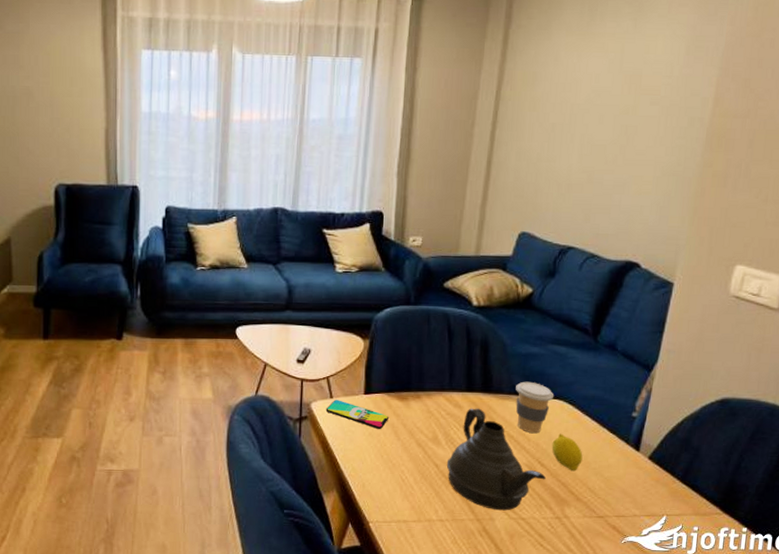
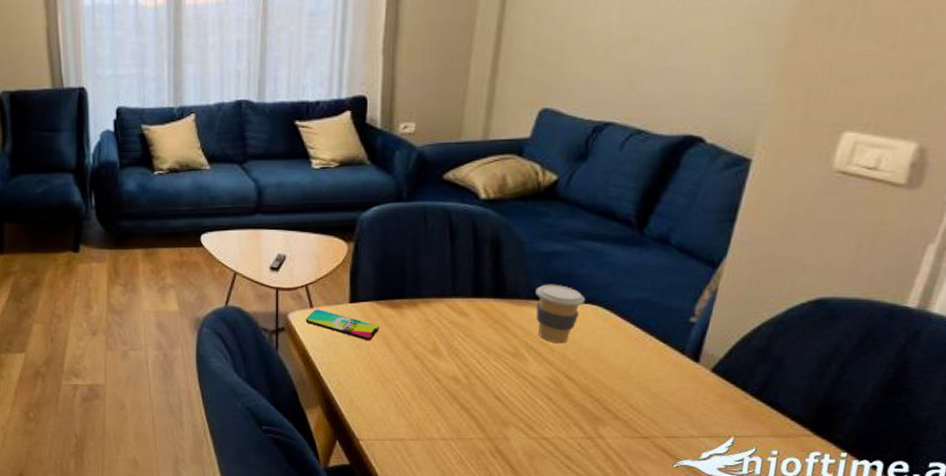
teapot: present [446,408,546,511] -> none [449,315,574,430]
fruit: present [551,433,583,472] -> none [582,343,623,386]

